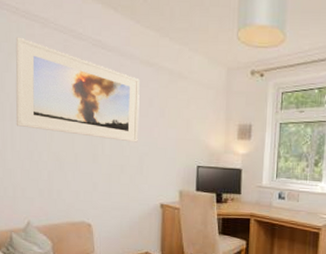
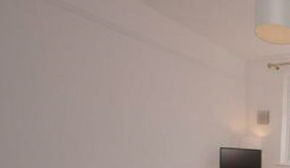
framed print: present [15,37,140,143] -> none [12,11,160,125]

